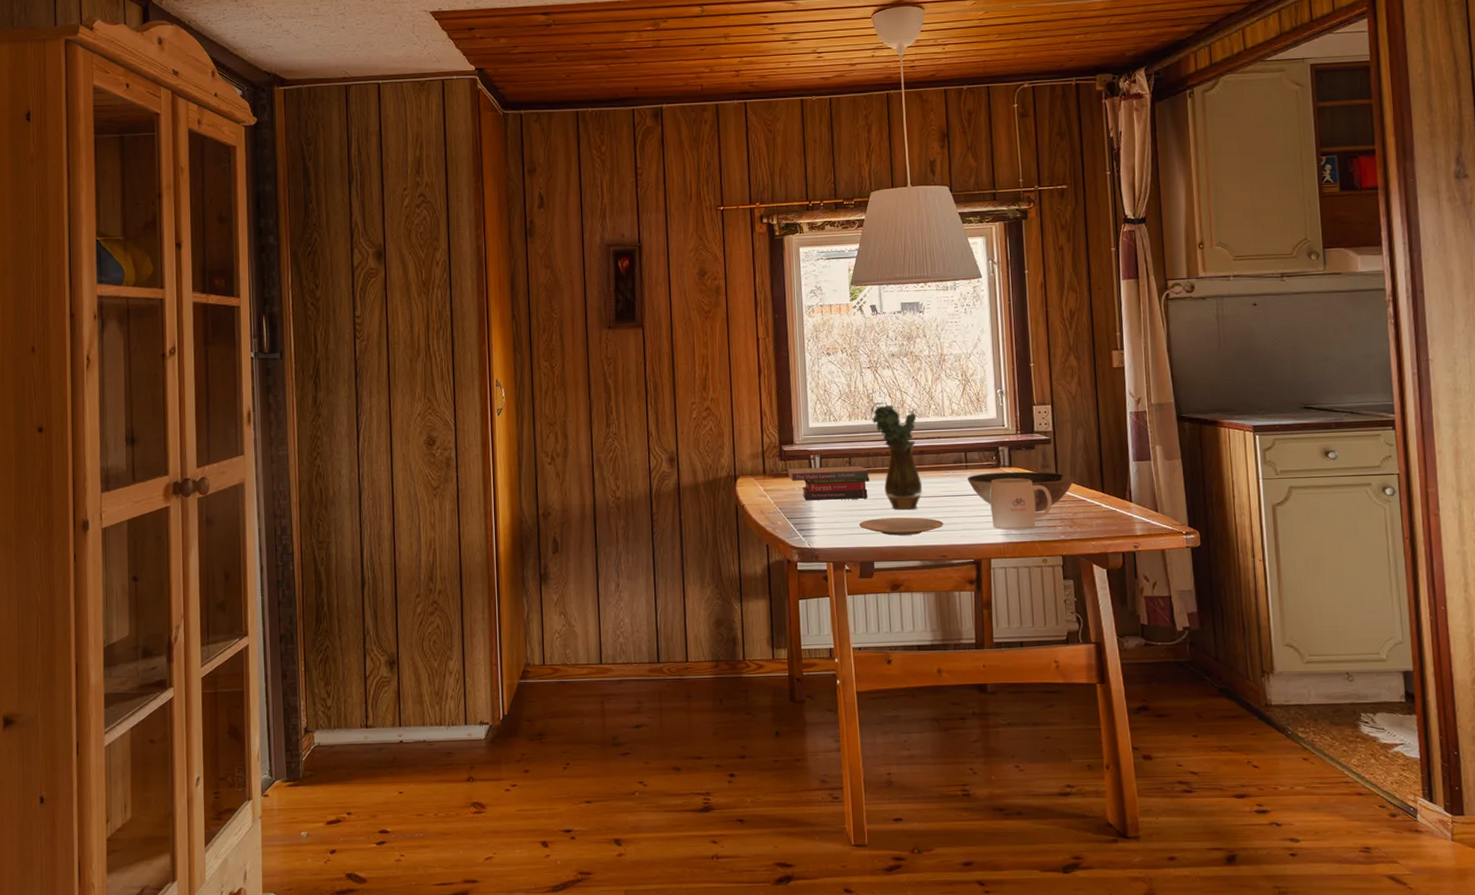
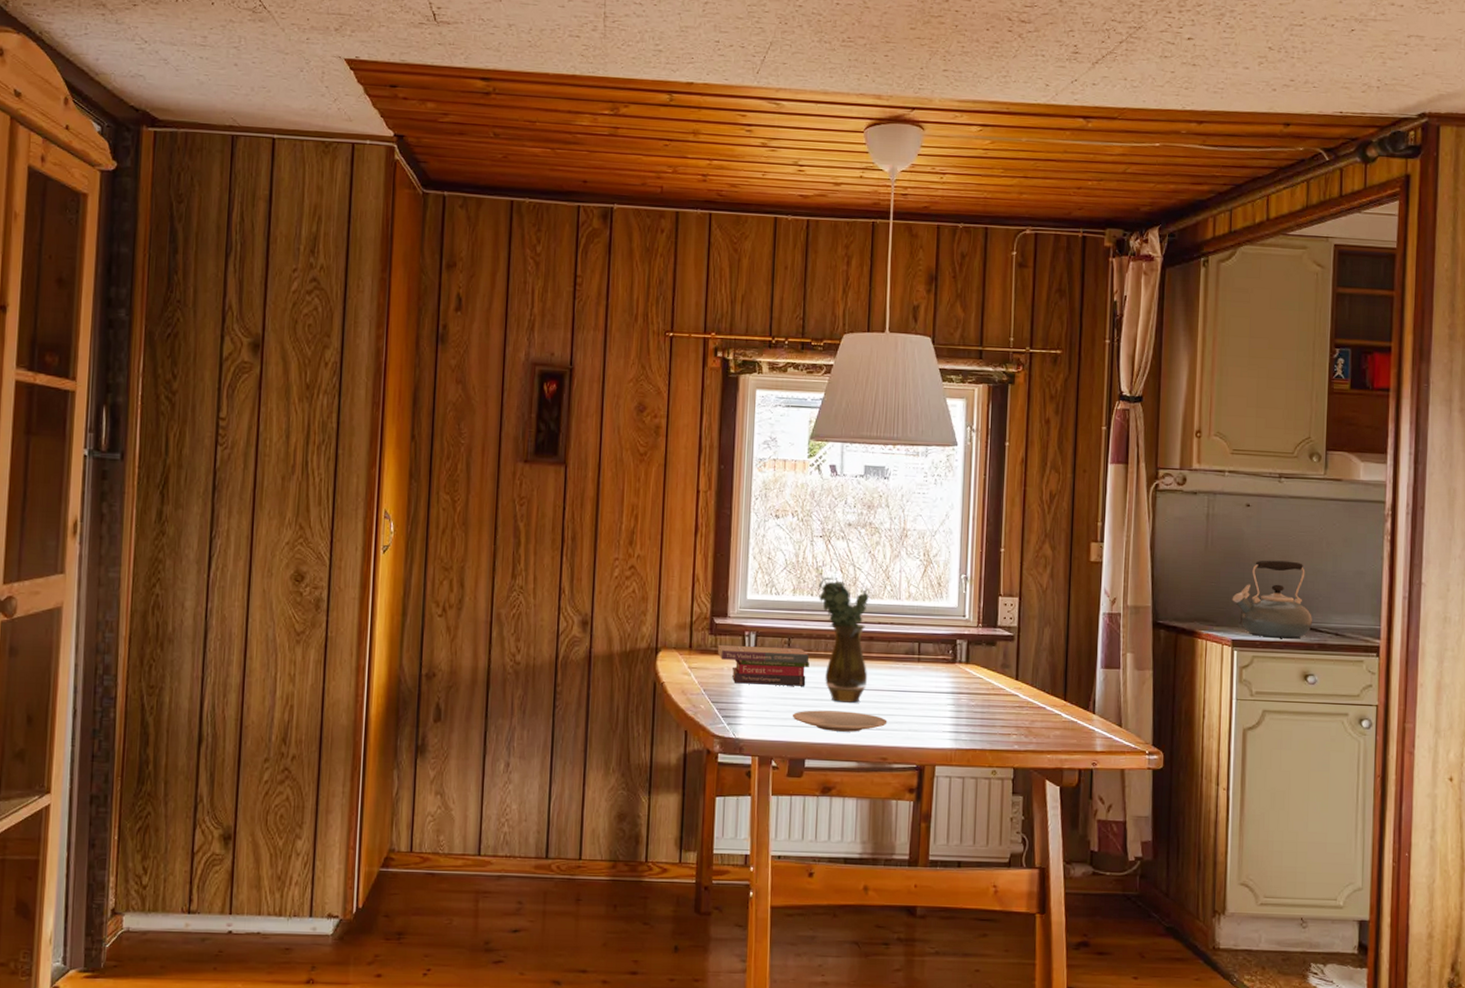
bowl: present [967,471,1075,513] -> none [918,668,1037,717]
mug: present [990,478,1052,531] -> none [940,675,1009,736]
kettle: none [1248,350,1327,421] -> present [1232,560,1312,639]

